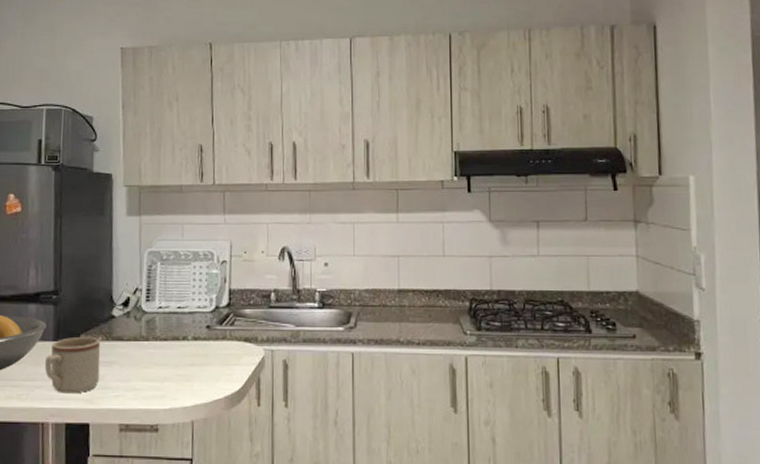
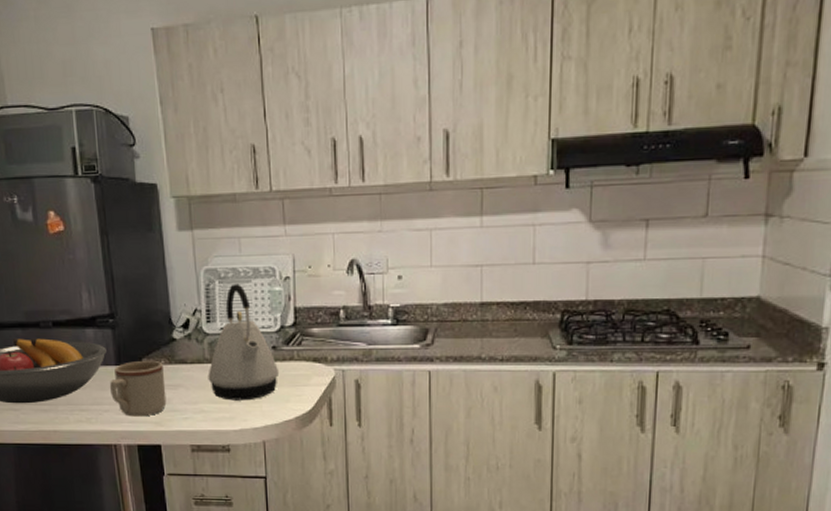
kettle: none [142,265,212,379] -> present [208,283,280,401]

